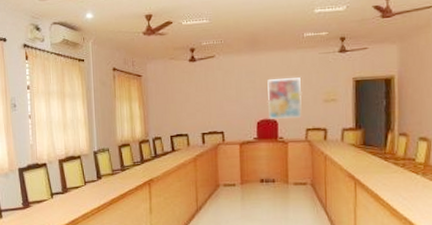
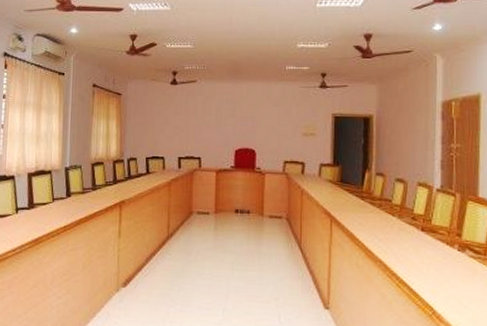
wall art: present [267,78,302,119] -> none [246,109,282,149]

